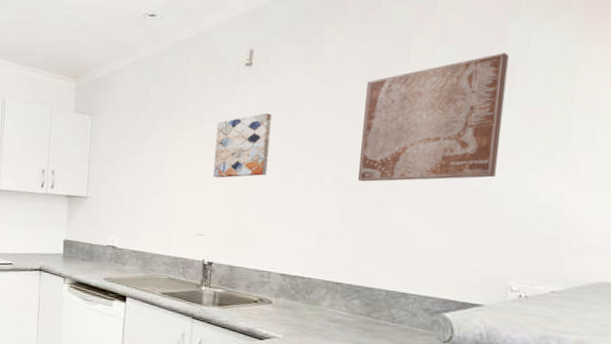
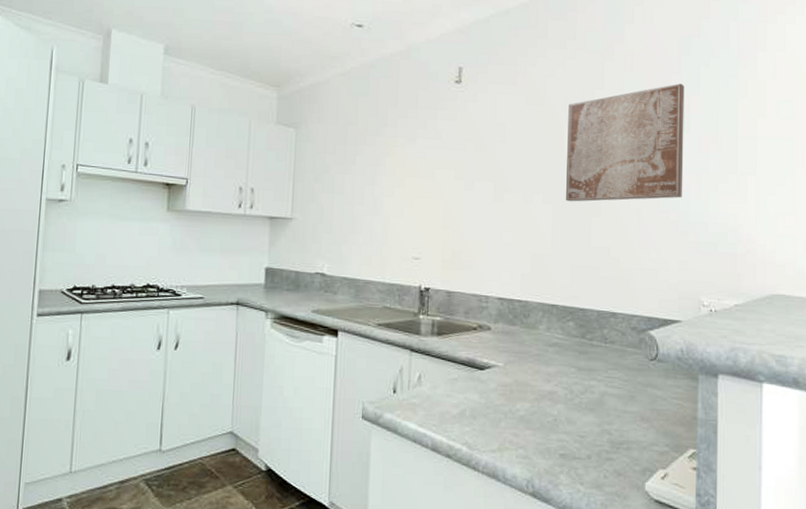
wall art: present [213,113,271,178] -> none [427,132,482,198]

